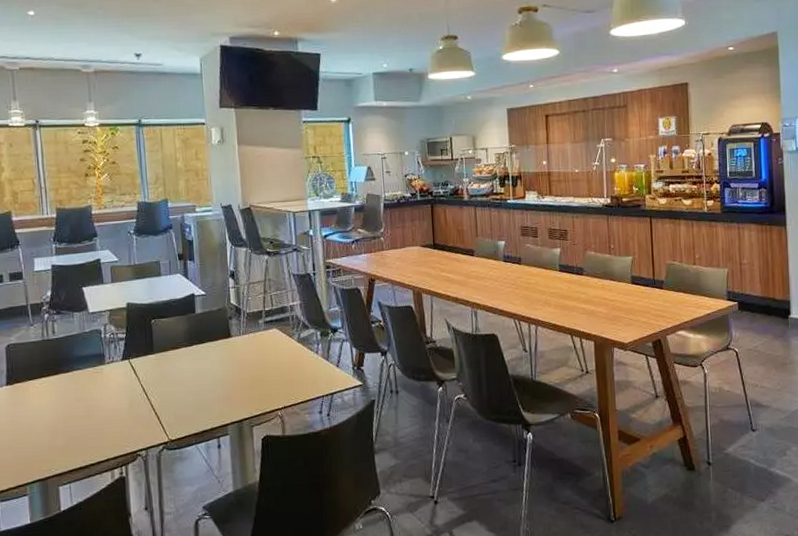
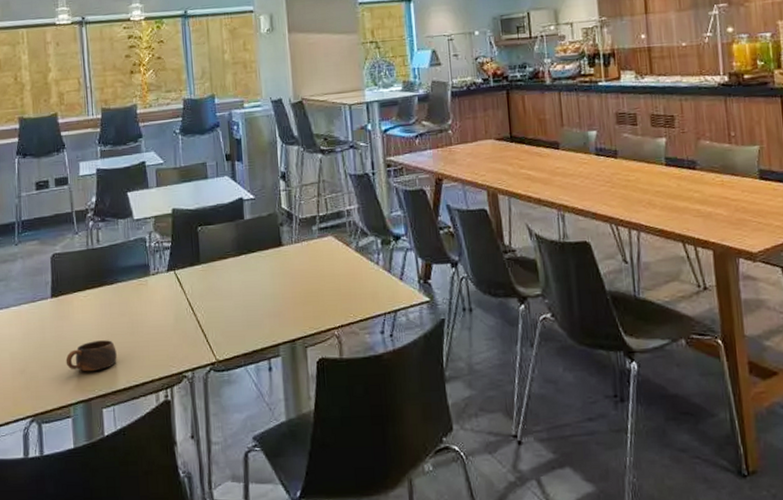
cup: none [21,423,73,454] -> present [66,340,117,372]

